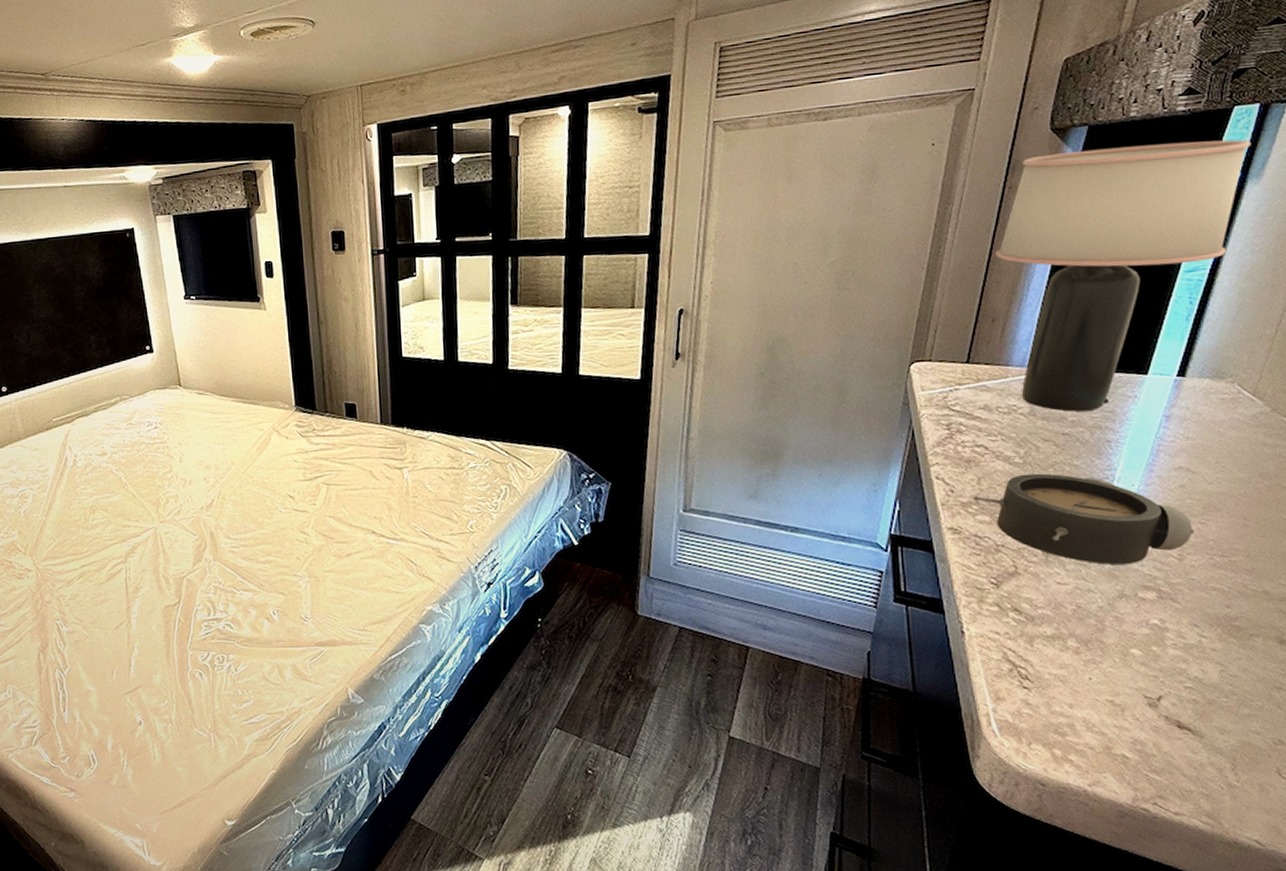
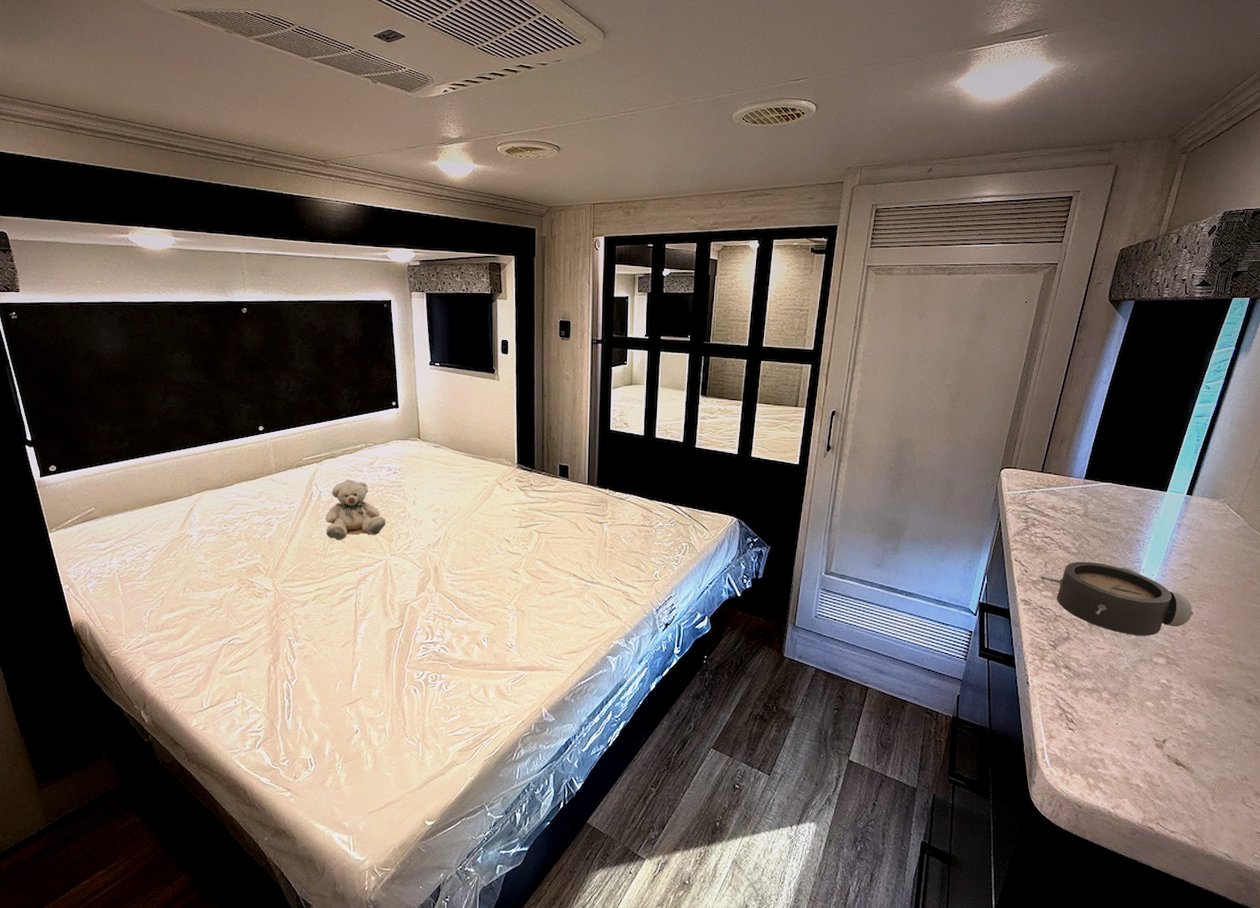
teddy bear: none [83,439,151,509] -> present [325,479,386,540]
table lamp: present [996,139,1251,412] -> none [1066,318,1243,516]

